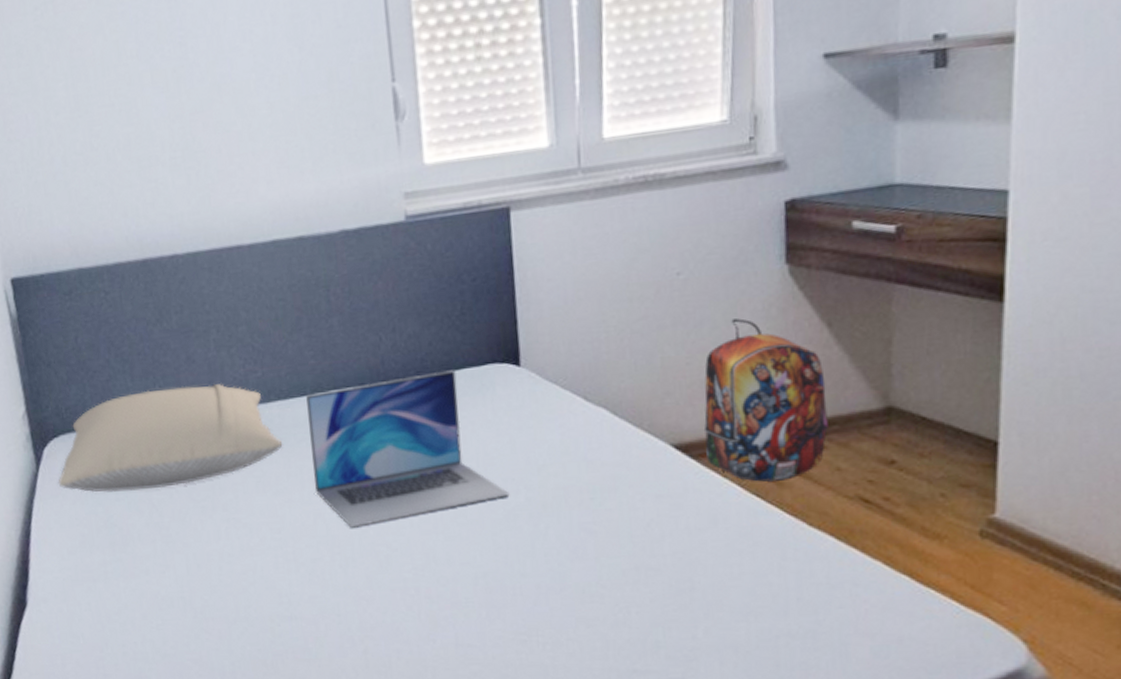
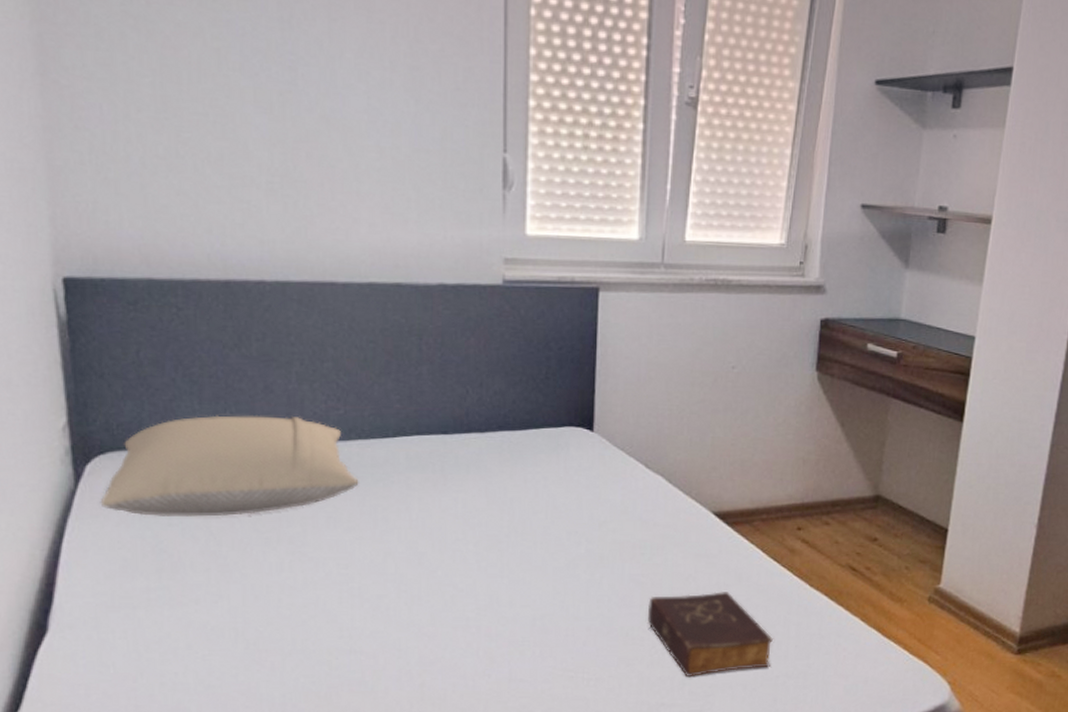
laptop: present [306,370,510,528] -> none [387,428,572,568]
book: none [605,537,768,638] -> present [648,592,774,676]
backpack: present [703,318,828,482] -> none [739,411,835,549]

